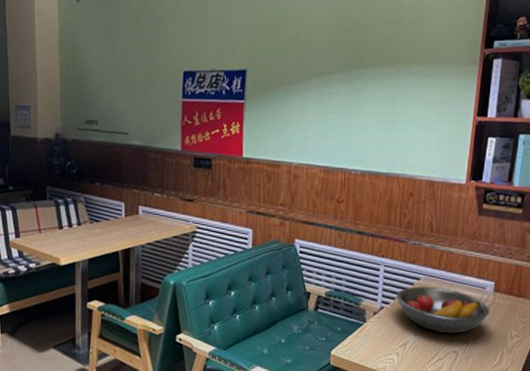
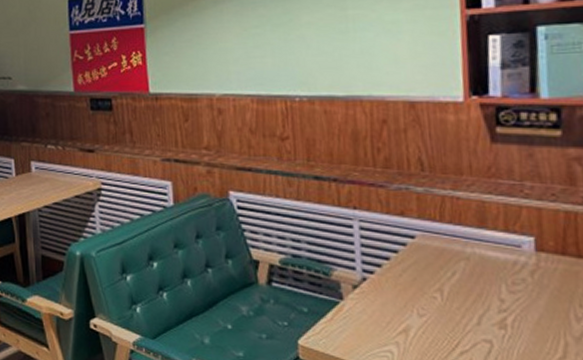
fruit bowl: present [396,286,490,333] -> none [383,247,535,313]

